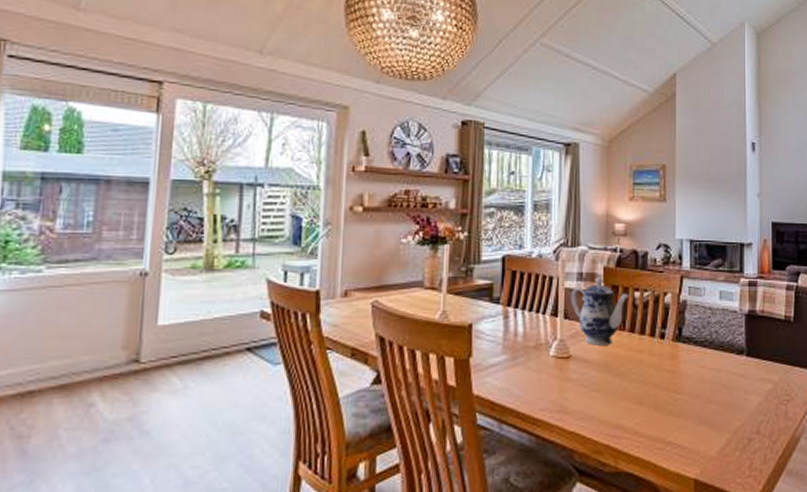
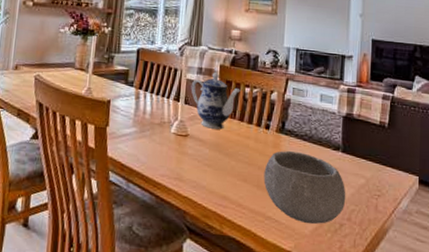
bowl: none [661,360,754,444] -> present [263,150,346,224]

